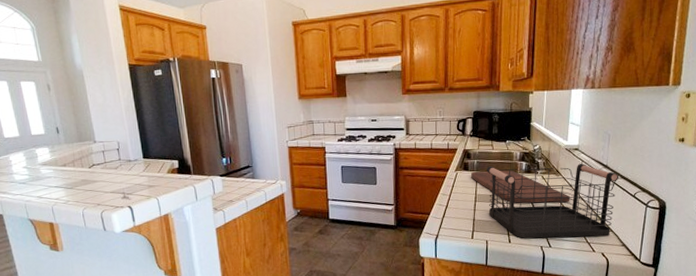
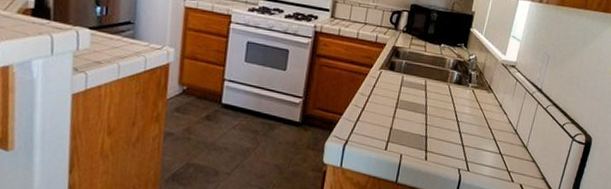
cutting board: present [471,170,570,203] -> none [396,73,498,124]
dish rack: present [487,163,619,239] -> none [408,69,552,167]

